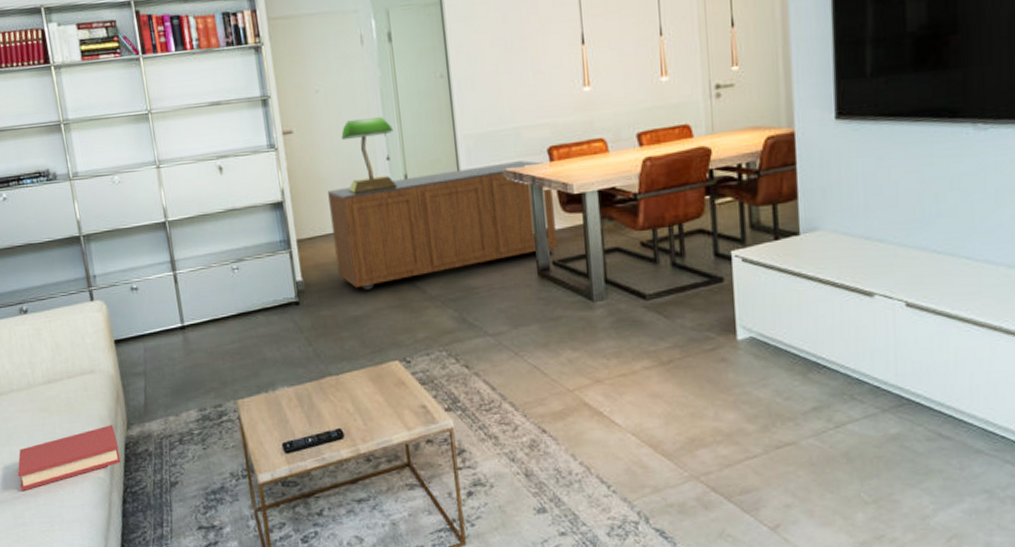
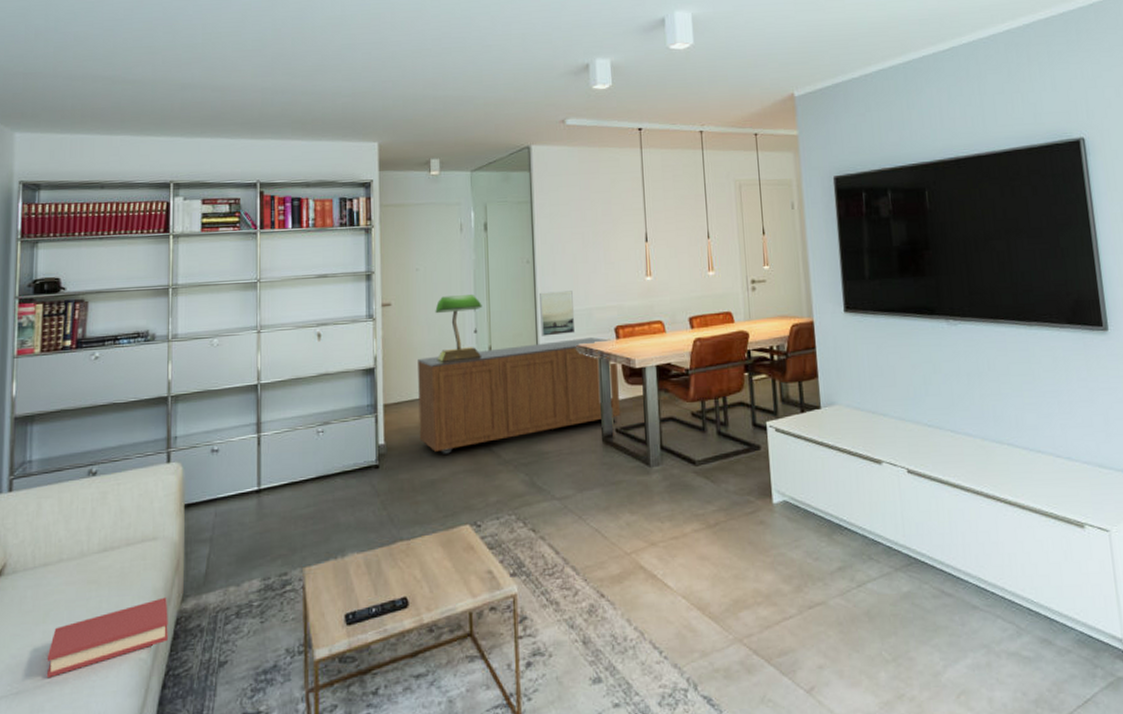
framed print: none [458,107,502,162] -> present [540,291,576,336]

